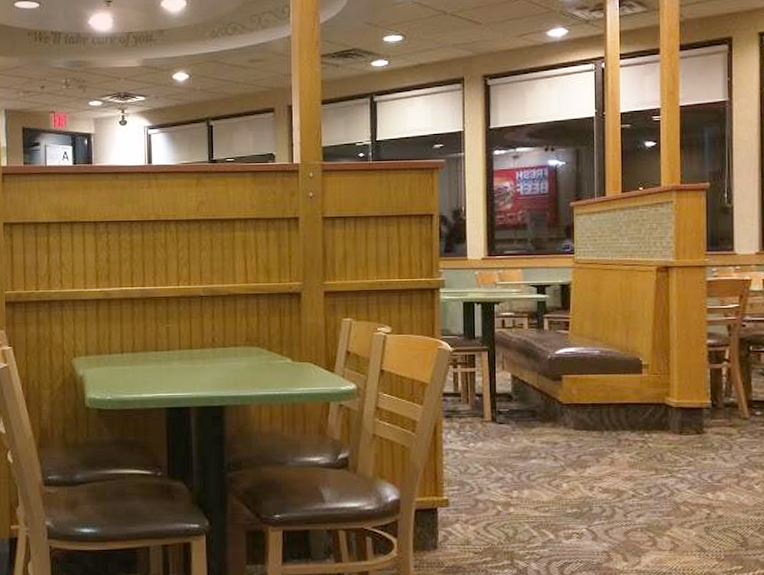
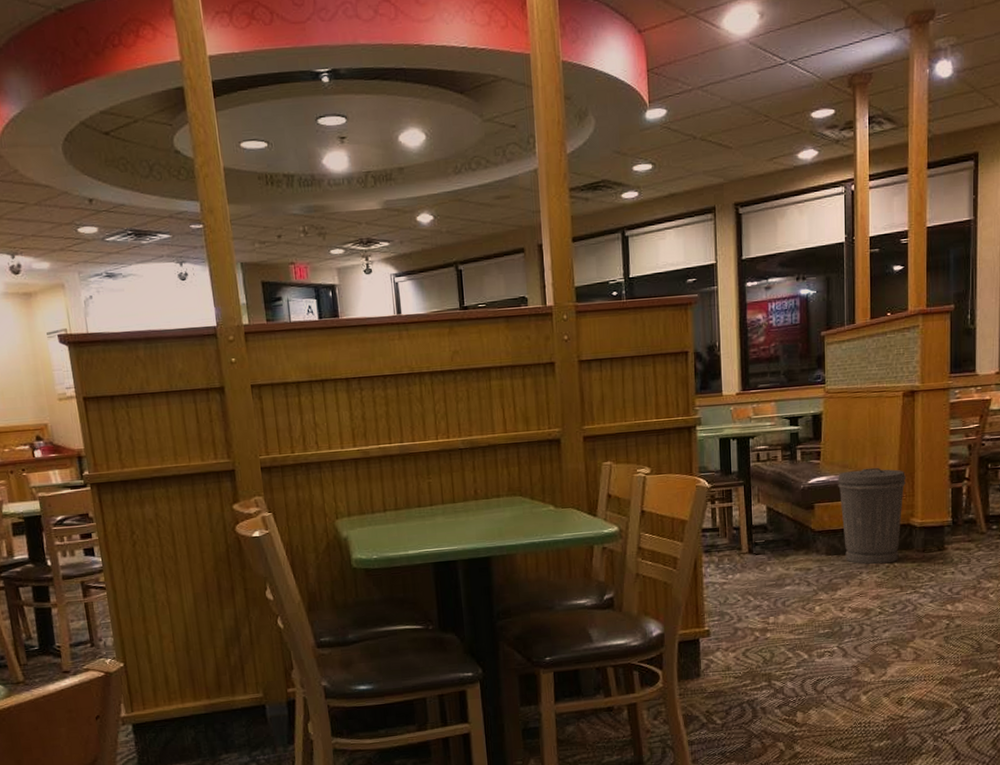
trash can: none [586,342,660,444] -> present [837,467,906,565]

